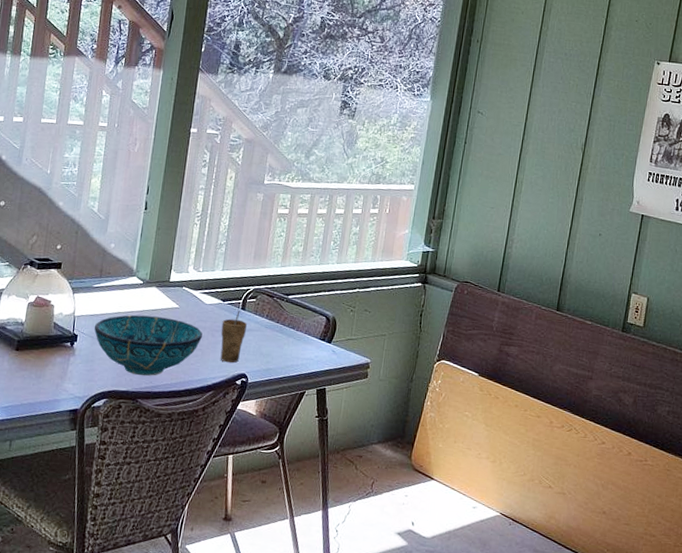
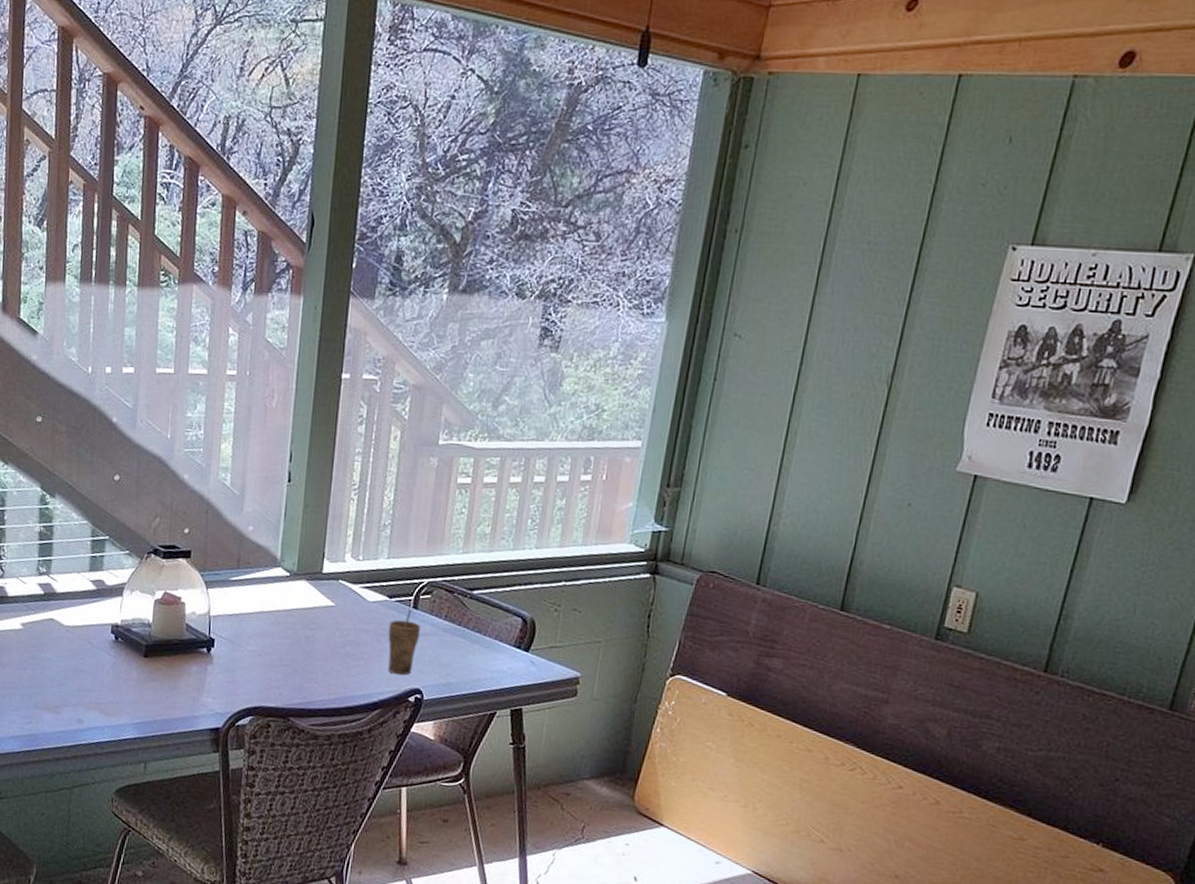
bowl: present [94,314,203,376] -> none [233,614,365,690]

